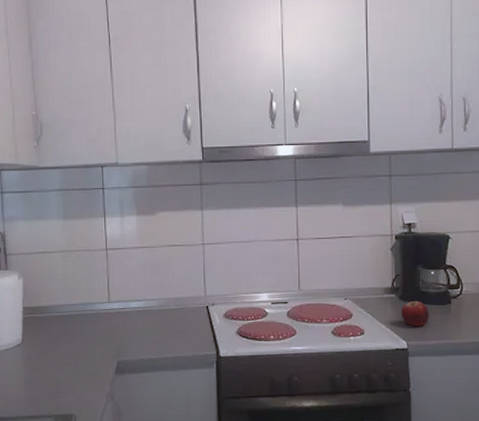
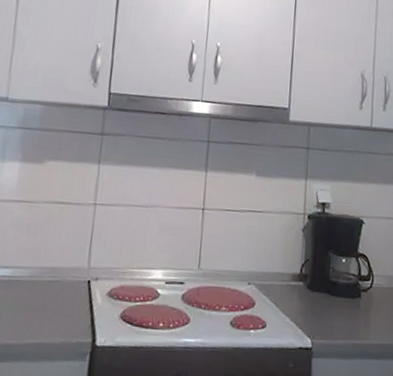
fruit: present [401,301,430,327] -> none [307,292,338,323]

